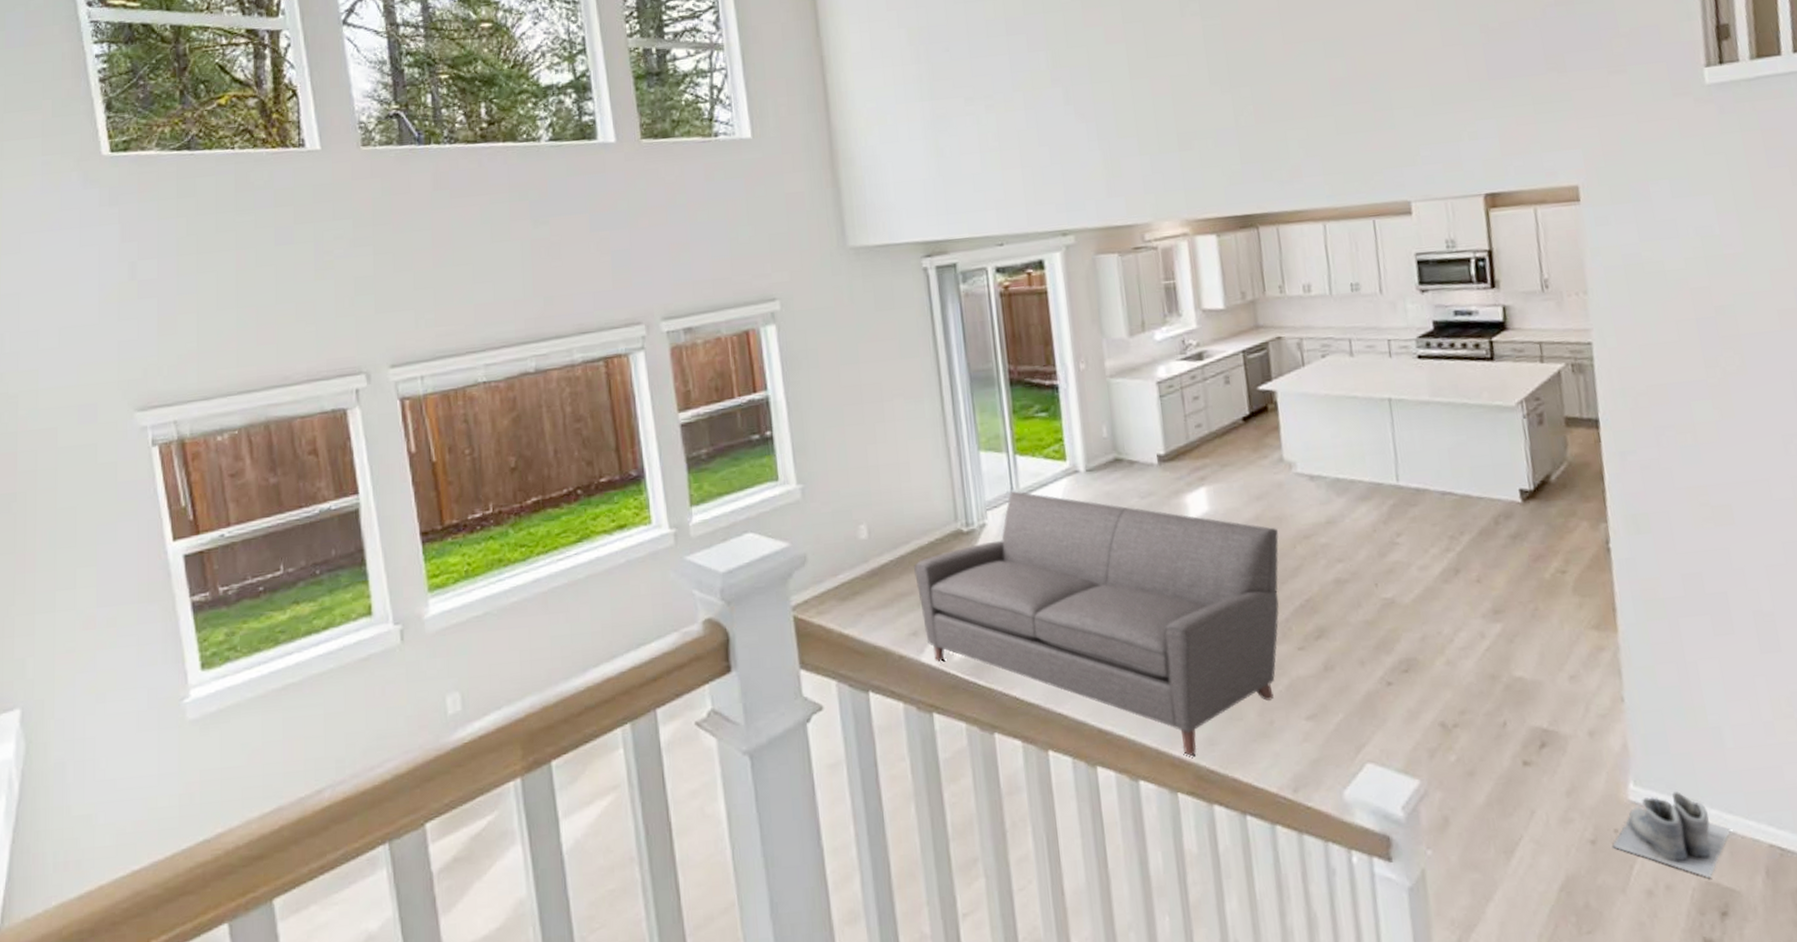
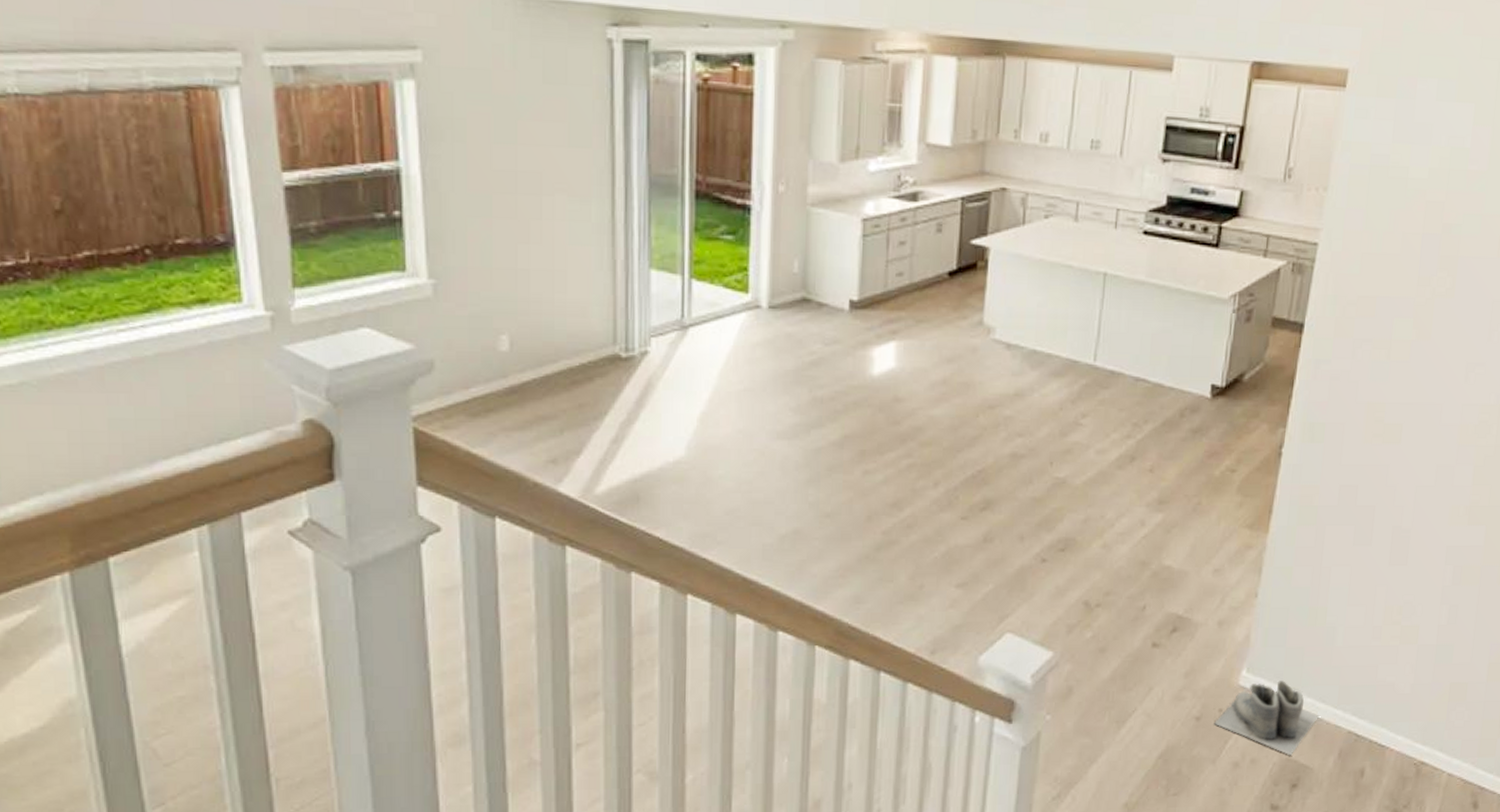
sofa: present [913,491,1279,756] -> none [559,319,963,612]

